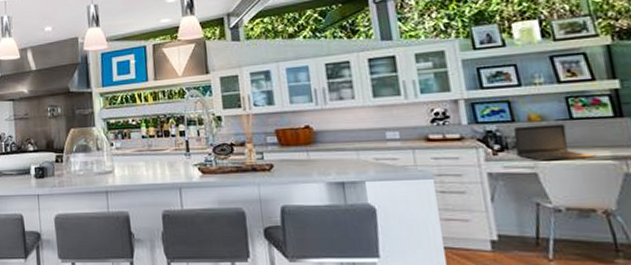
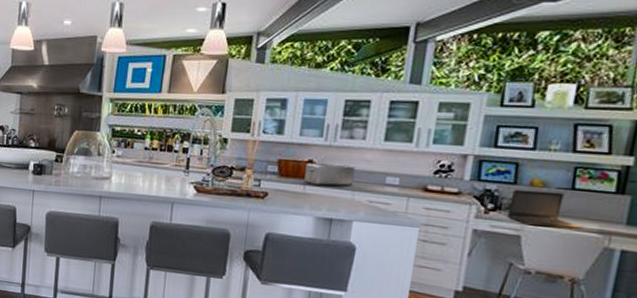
toaster: none [304,125,356,151] -> present [304,162,356,187]

